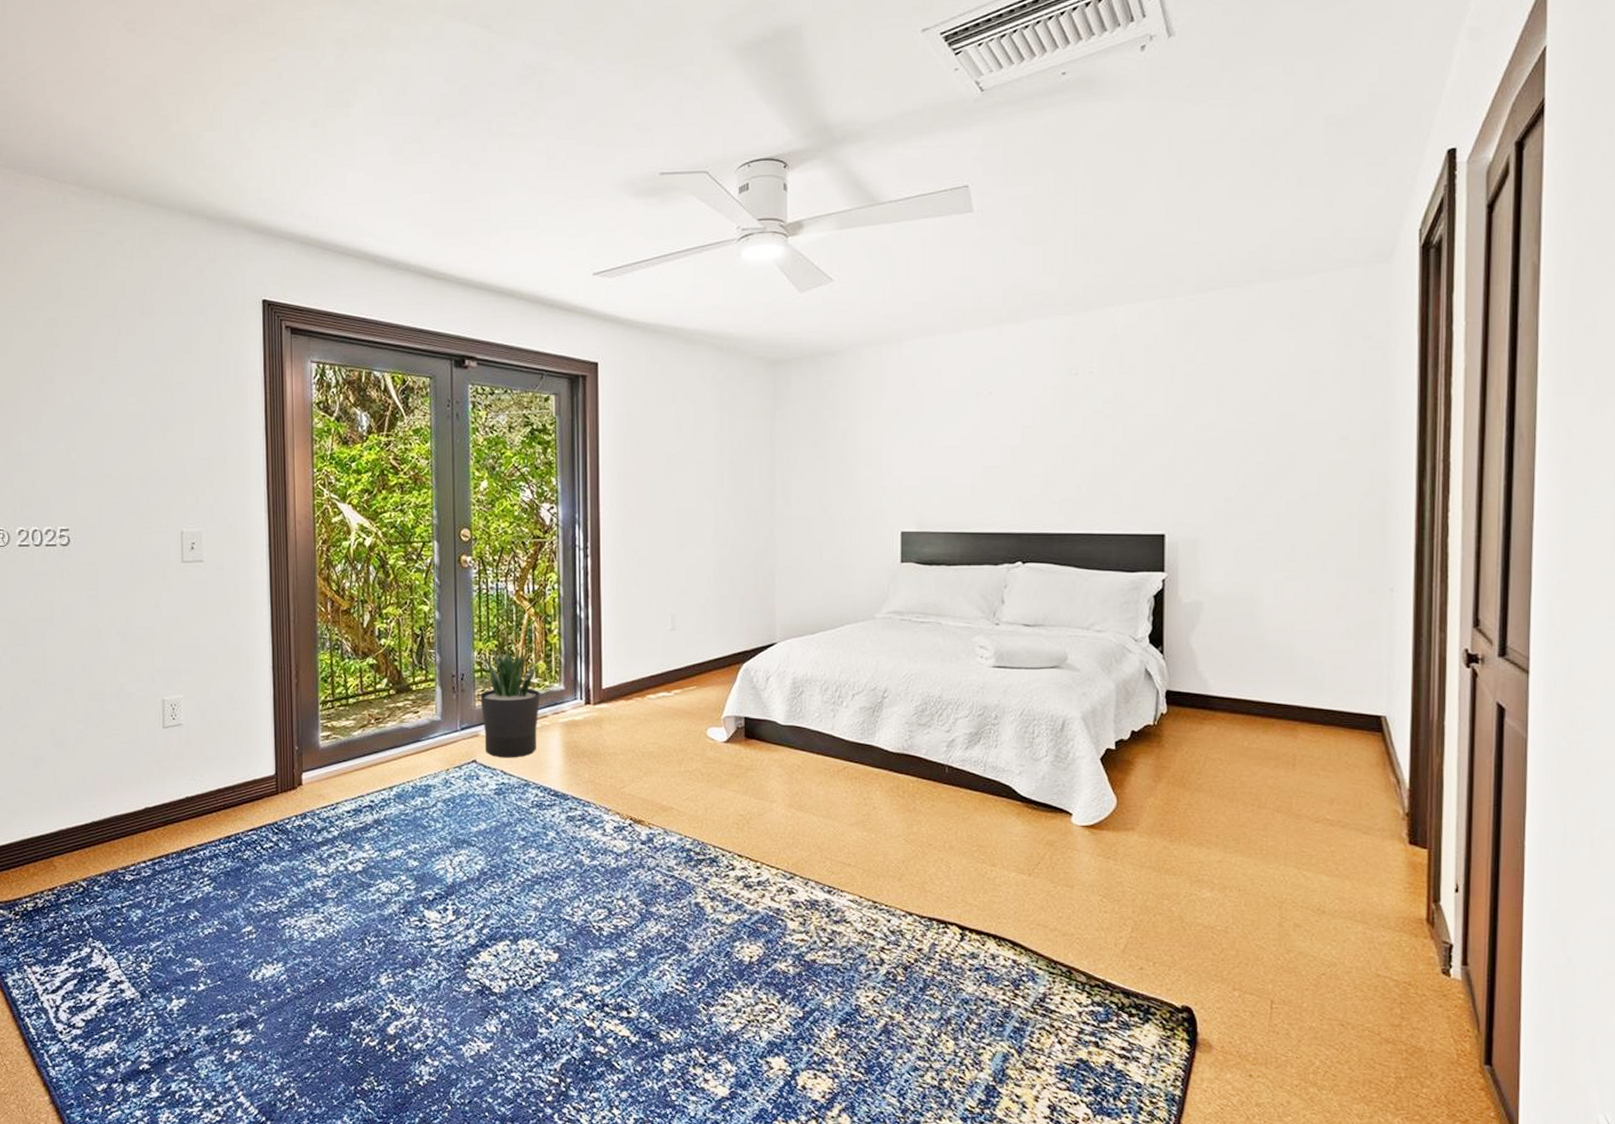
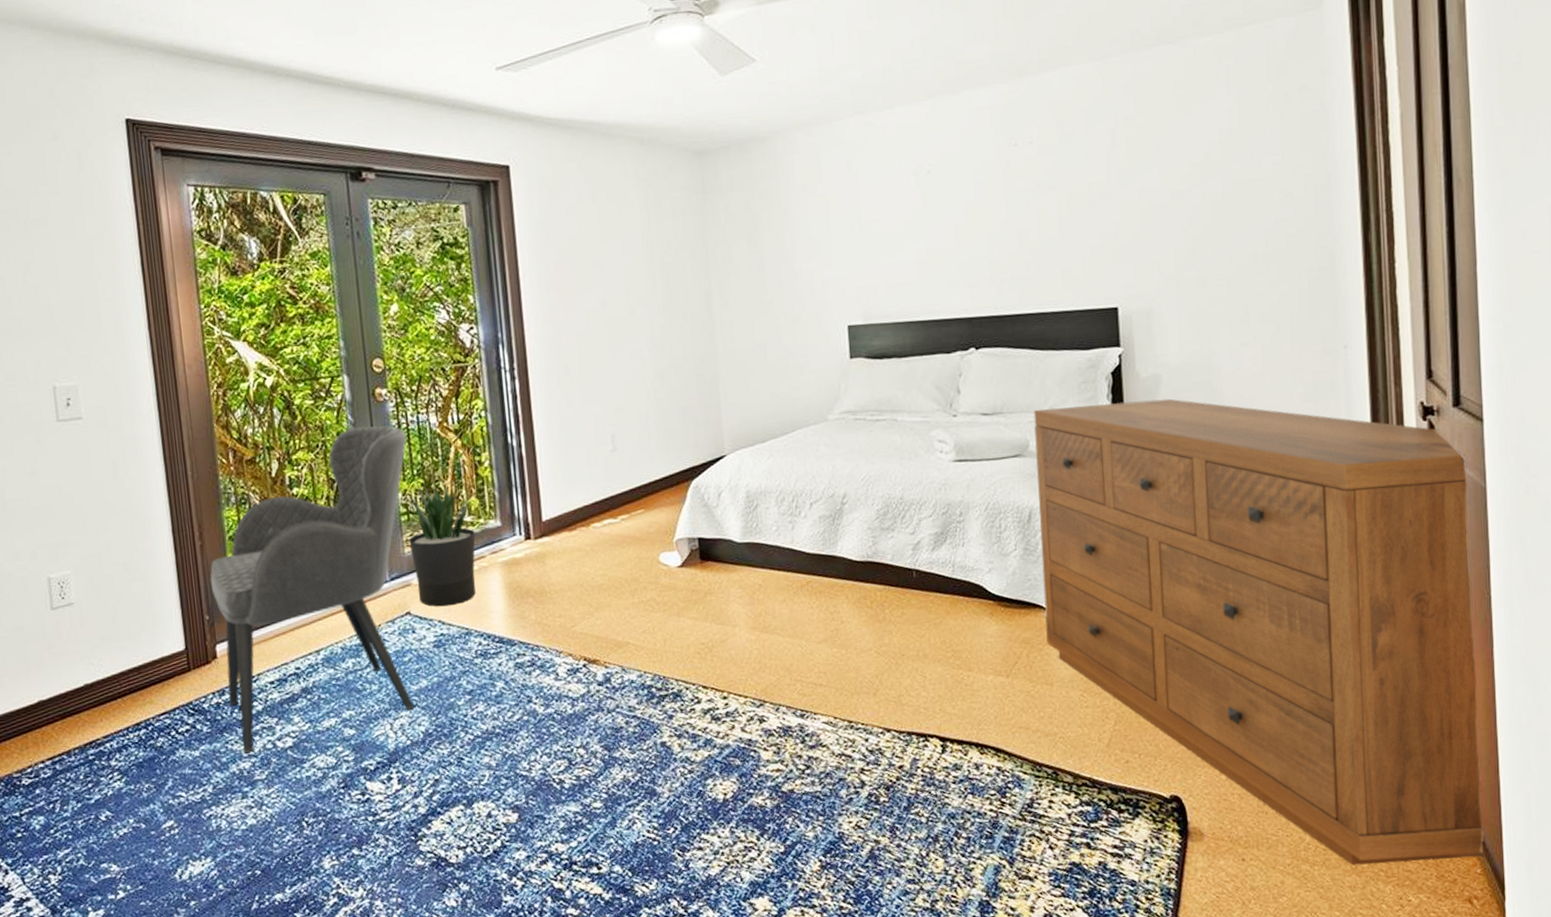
armchair: none [302,589,486,873] -> present [210,426,415,754]
dresser: none [1071,624,1509,1102] -> present [1033,398,1486,865]

